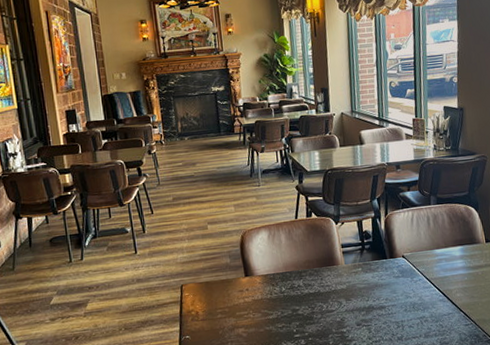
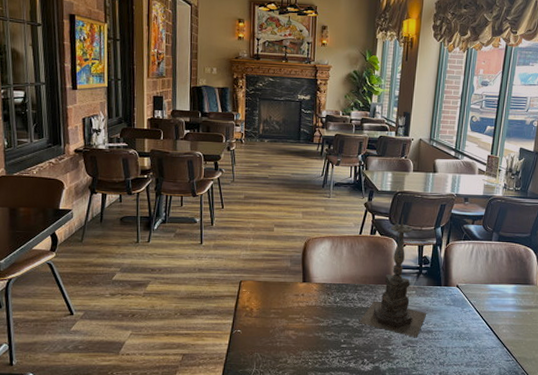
candle holder: none [309,192,377,316] -> present [359,214,427,337]

